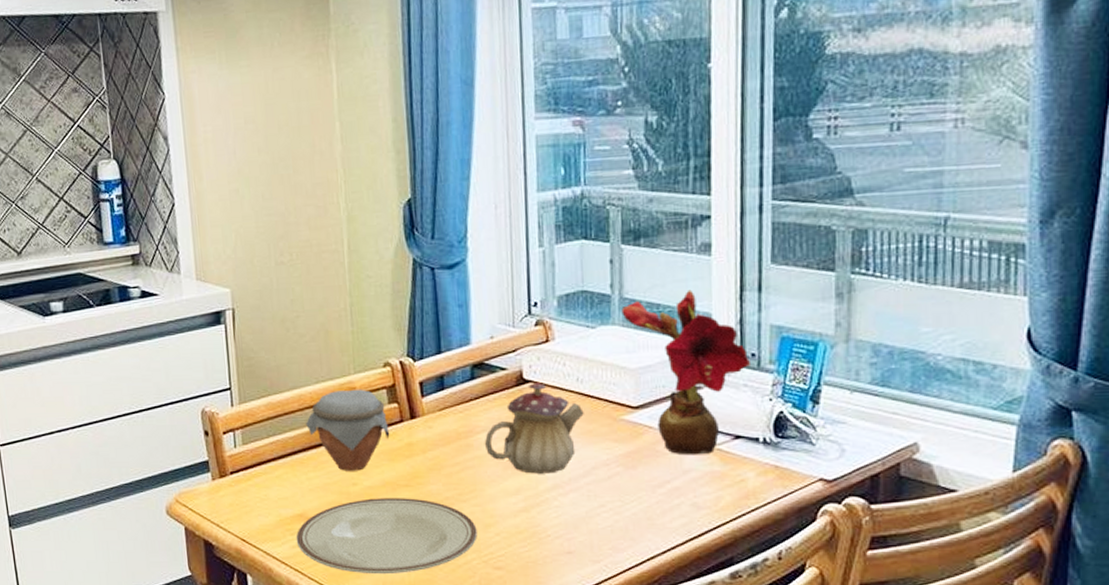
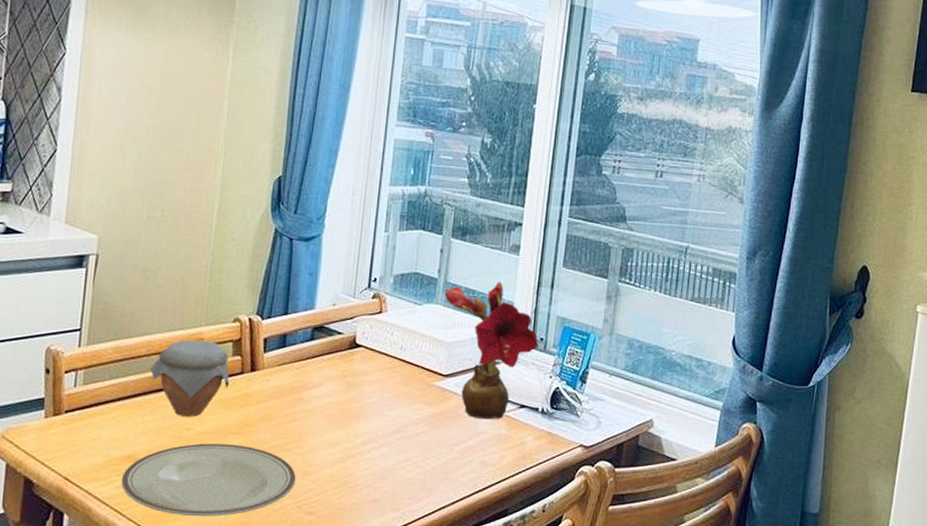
teapot: present [484,381,584,474] -> none [313,347,403,429]

